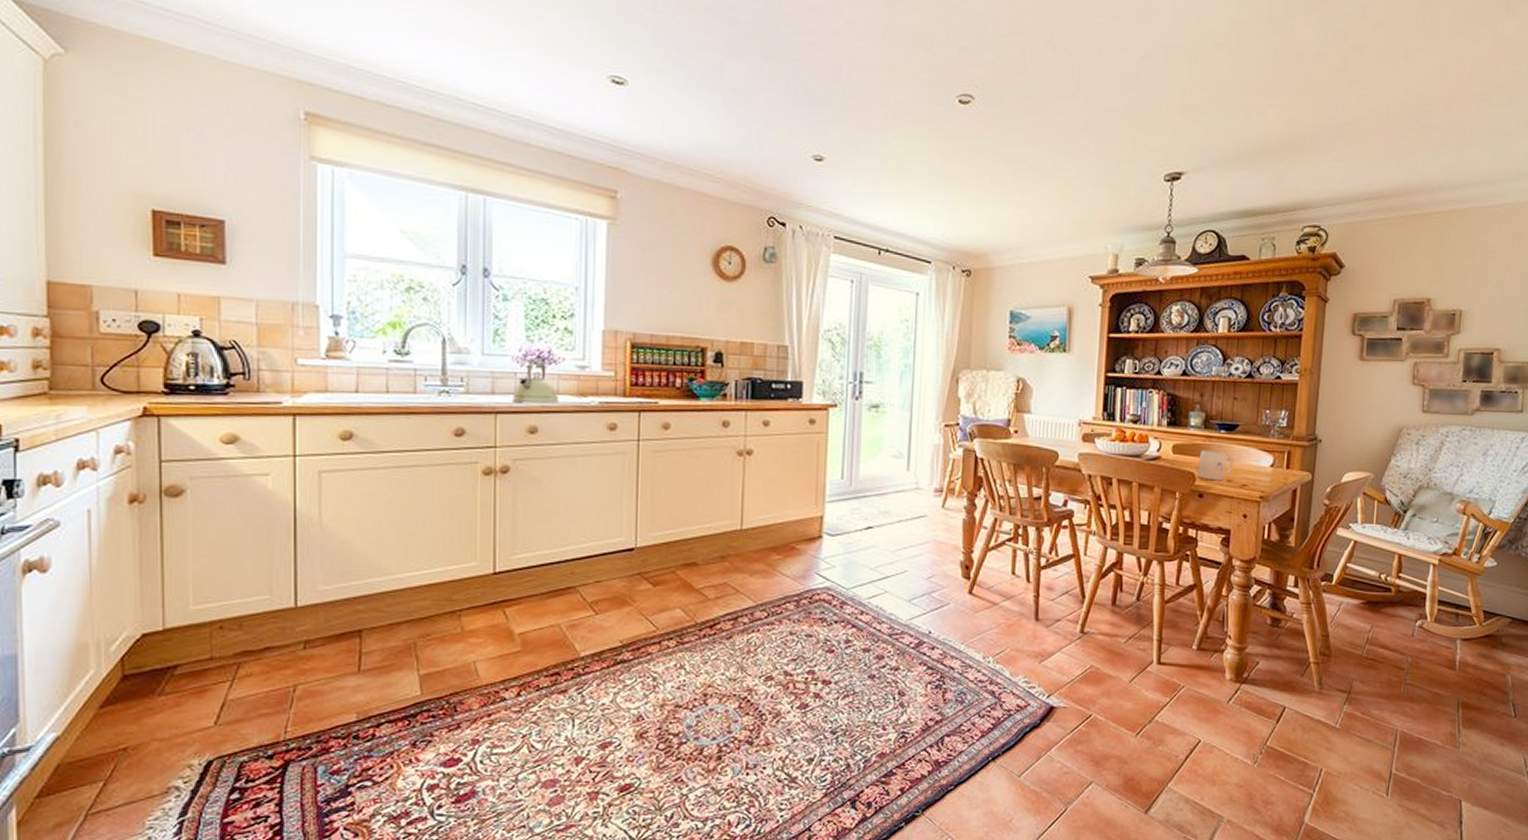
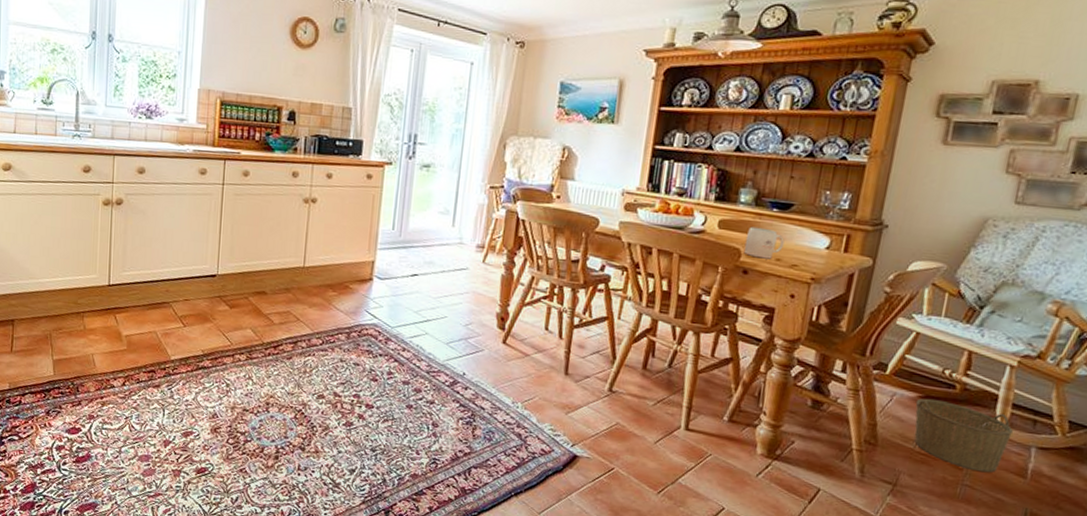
kettle: present [513,358,559,404] -> none [127,110,163,150]
basket: none [1359,604,1441,669] -> present [914,398,1013,473]

